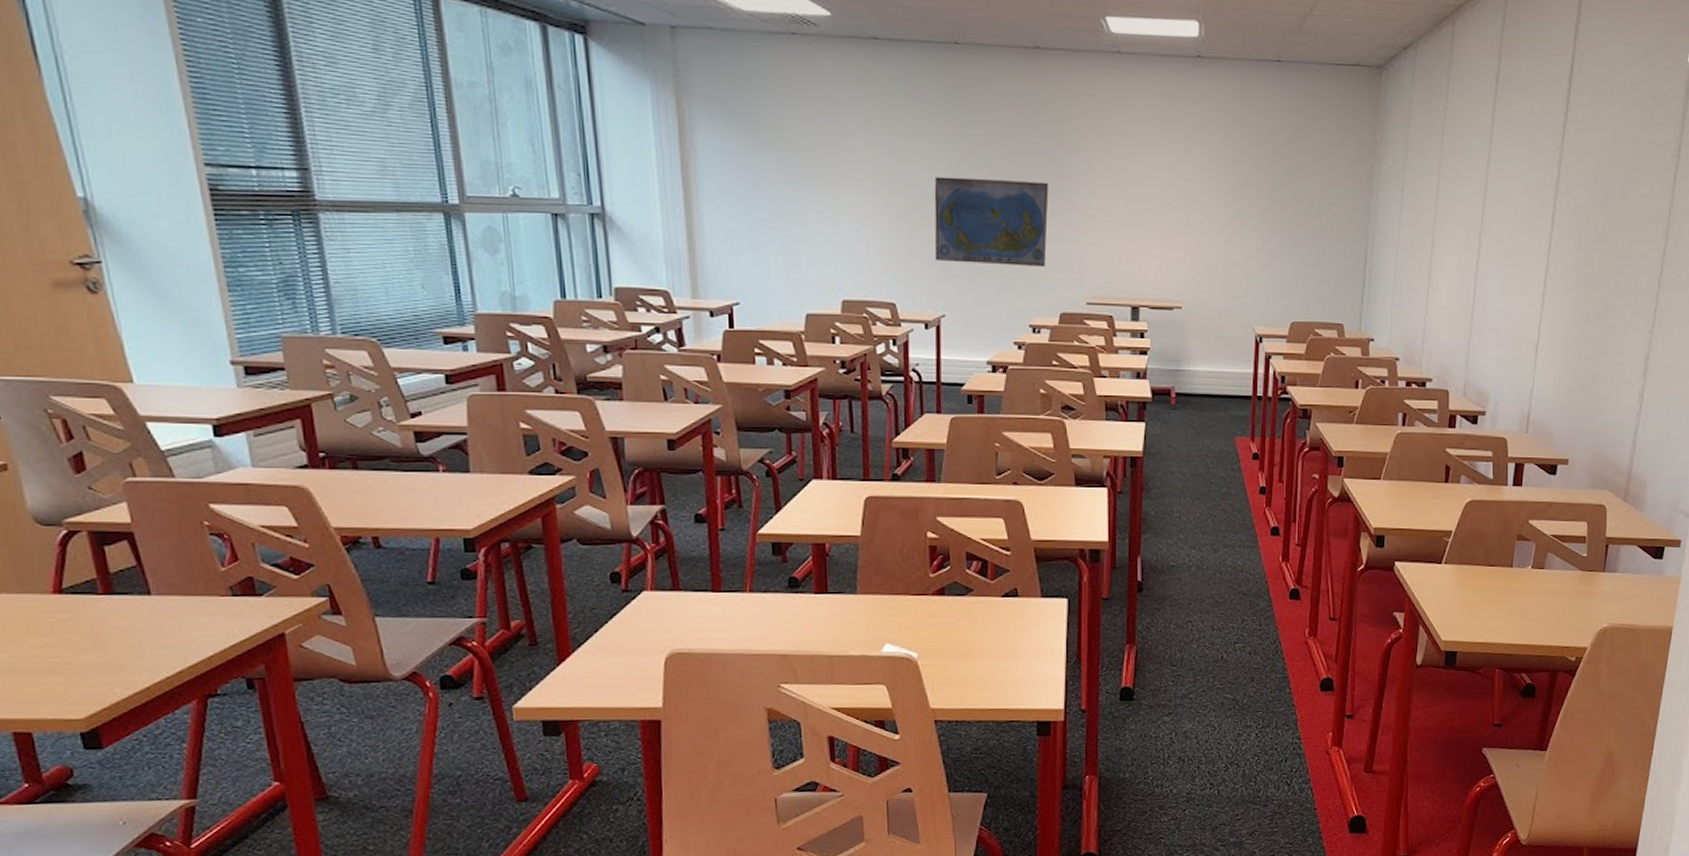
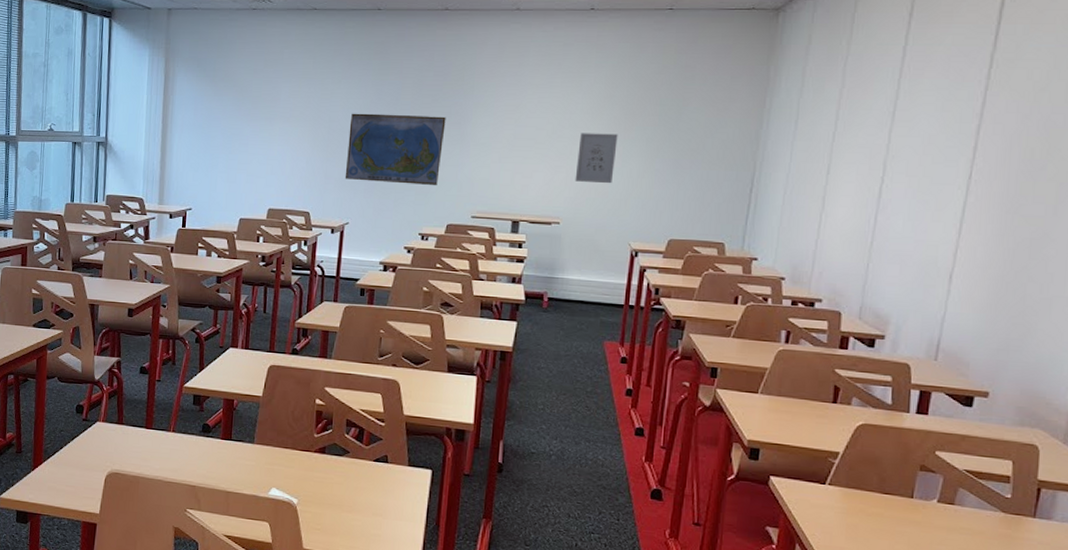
wall art: none [1194,203,1235,262] -> present [575,133,618,184]

